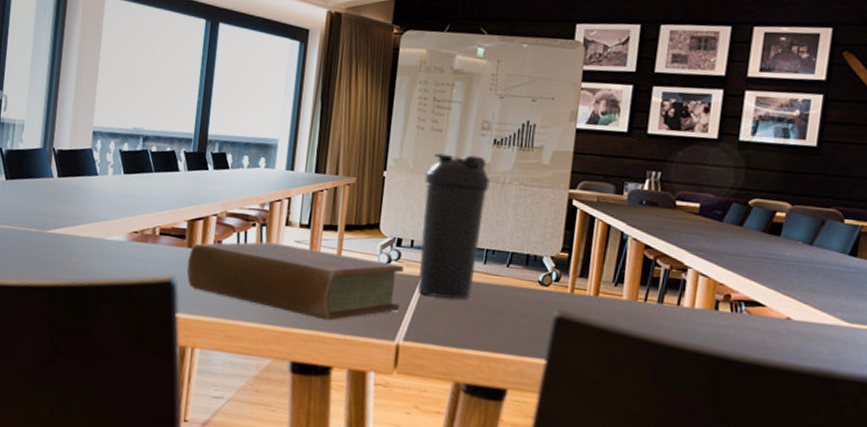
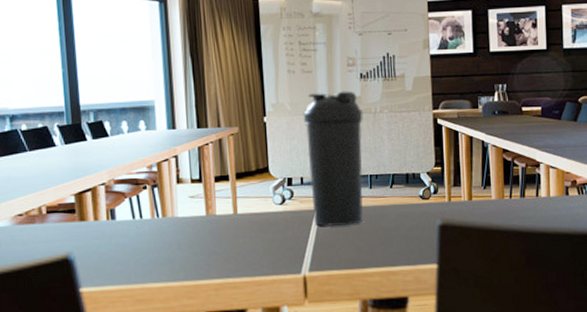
book: present [186,242,404,321] -> none [82,201,300,267]

